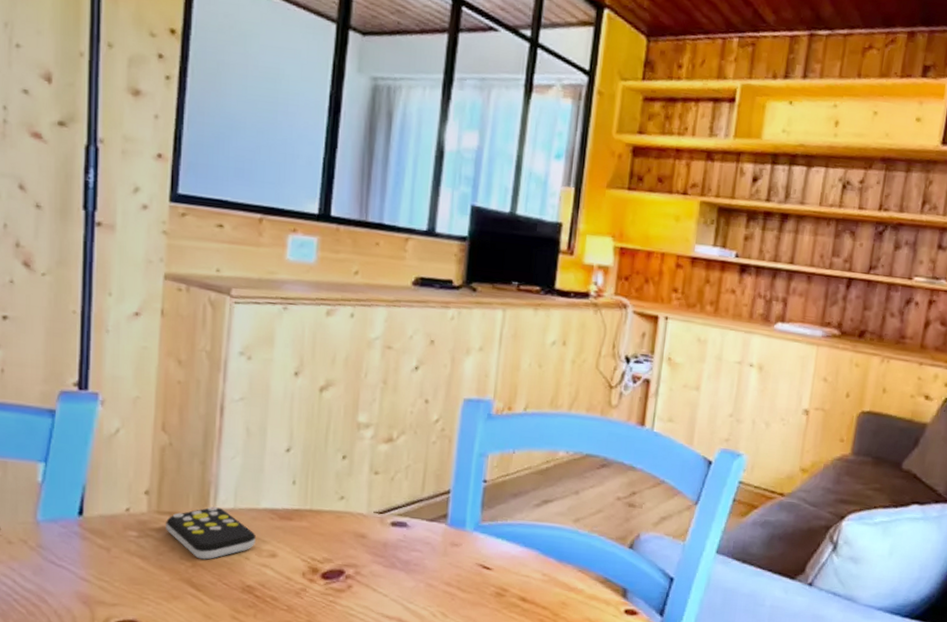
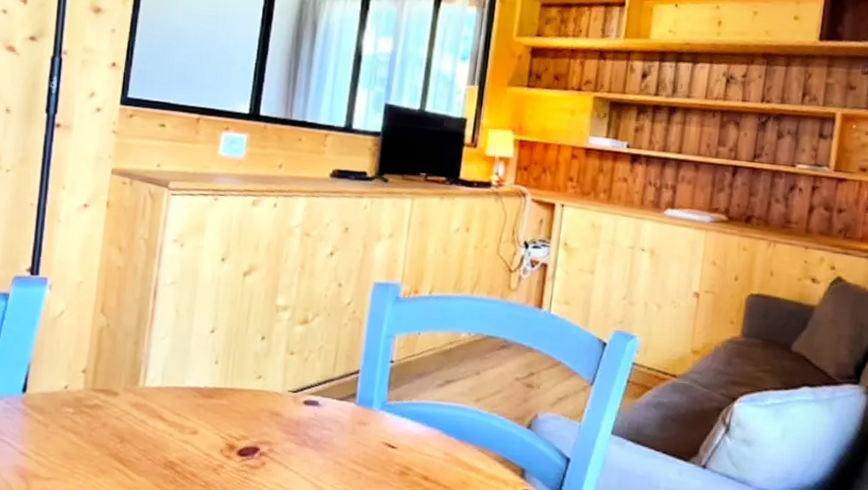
remote control: present [166,507,256,560] -> none [99,385,180,436]

